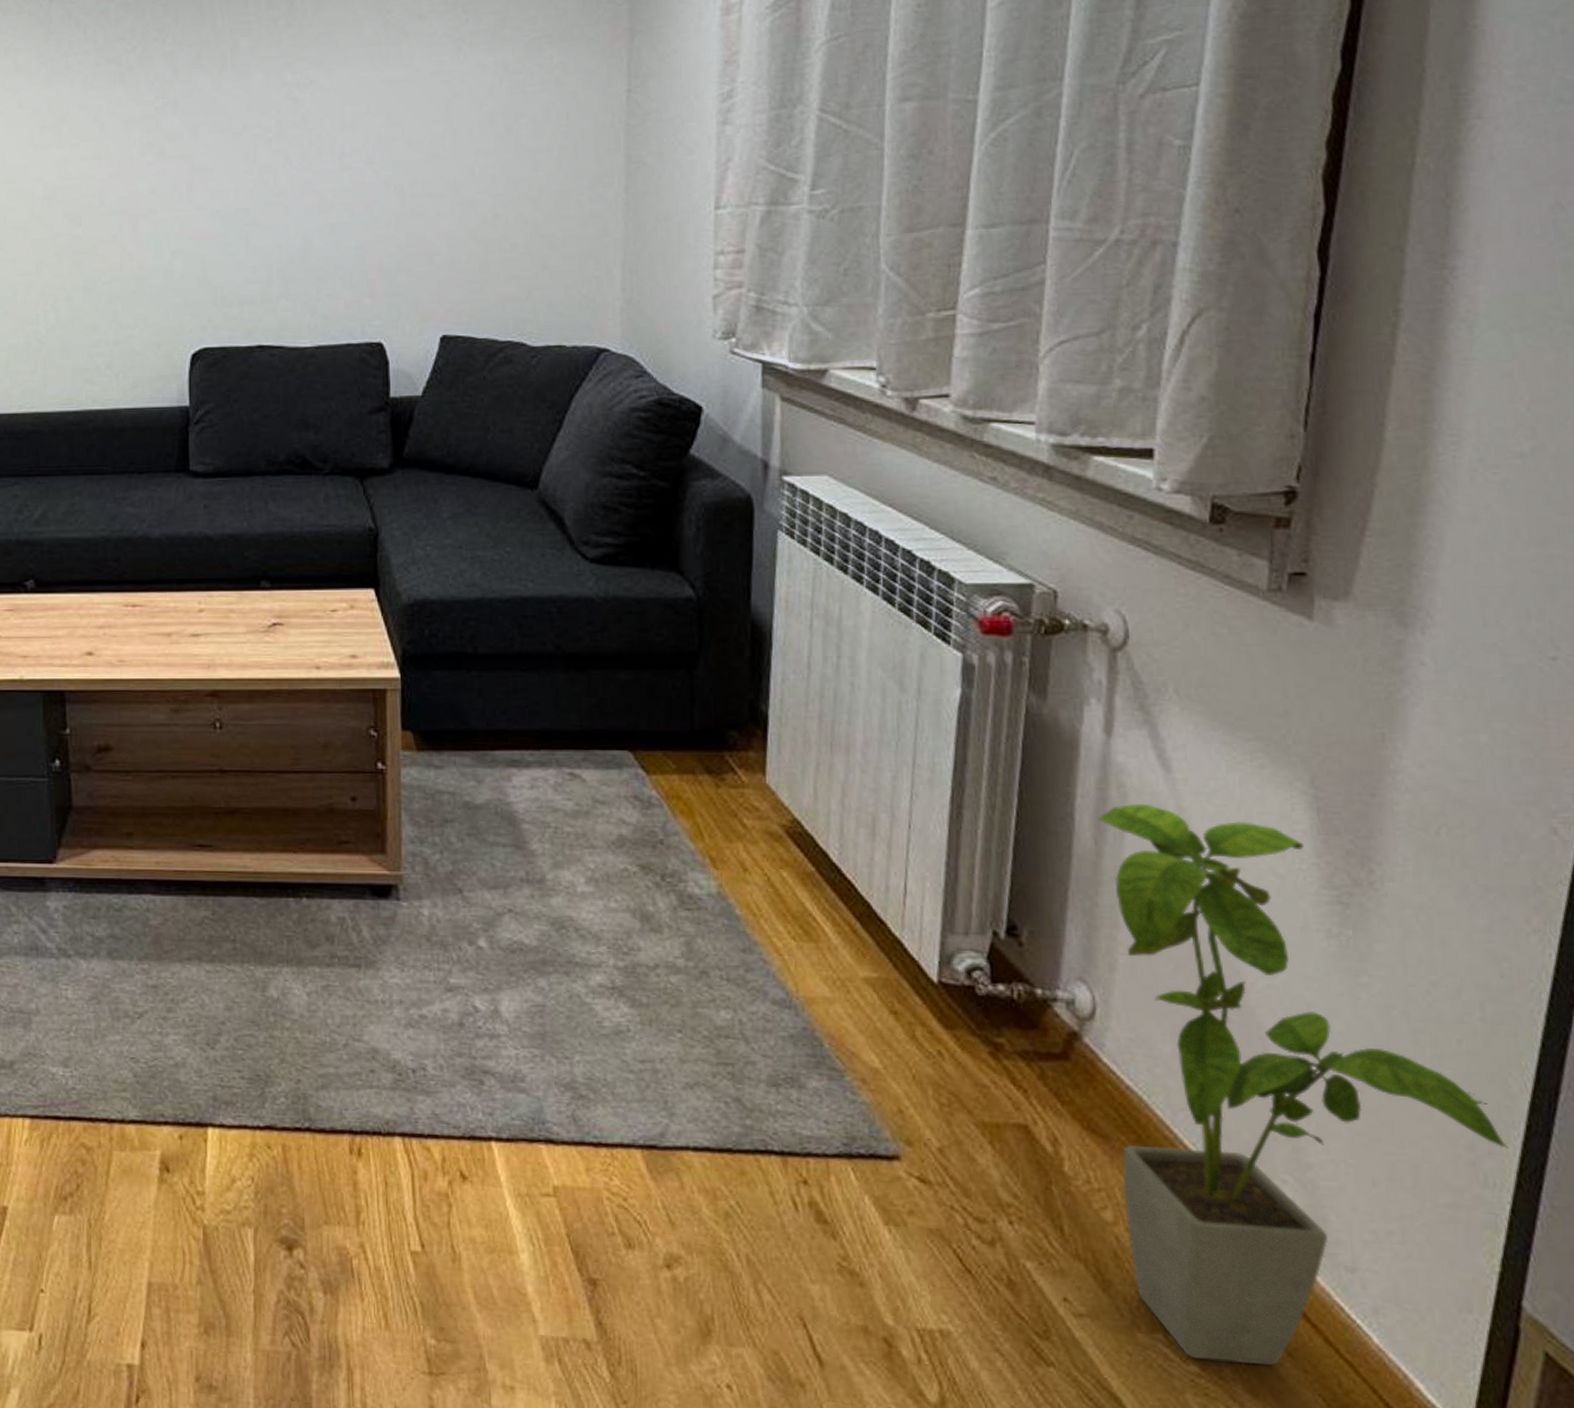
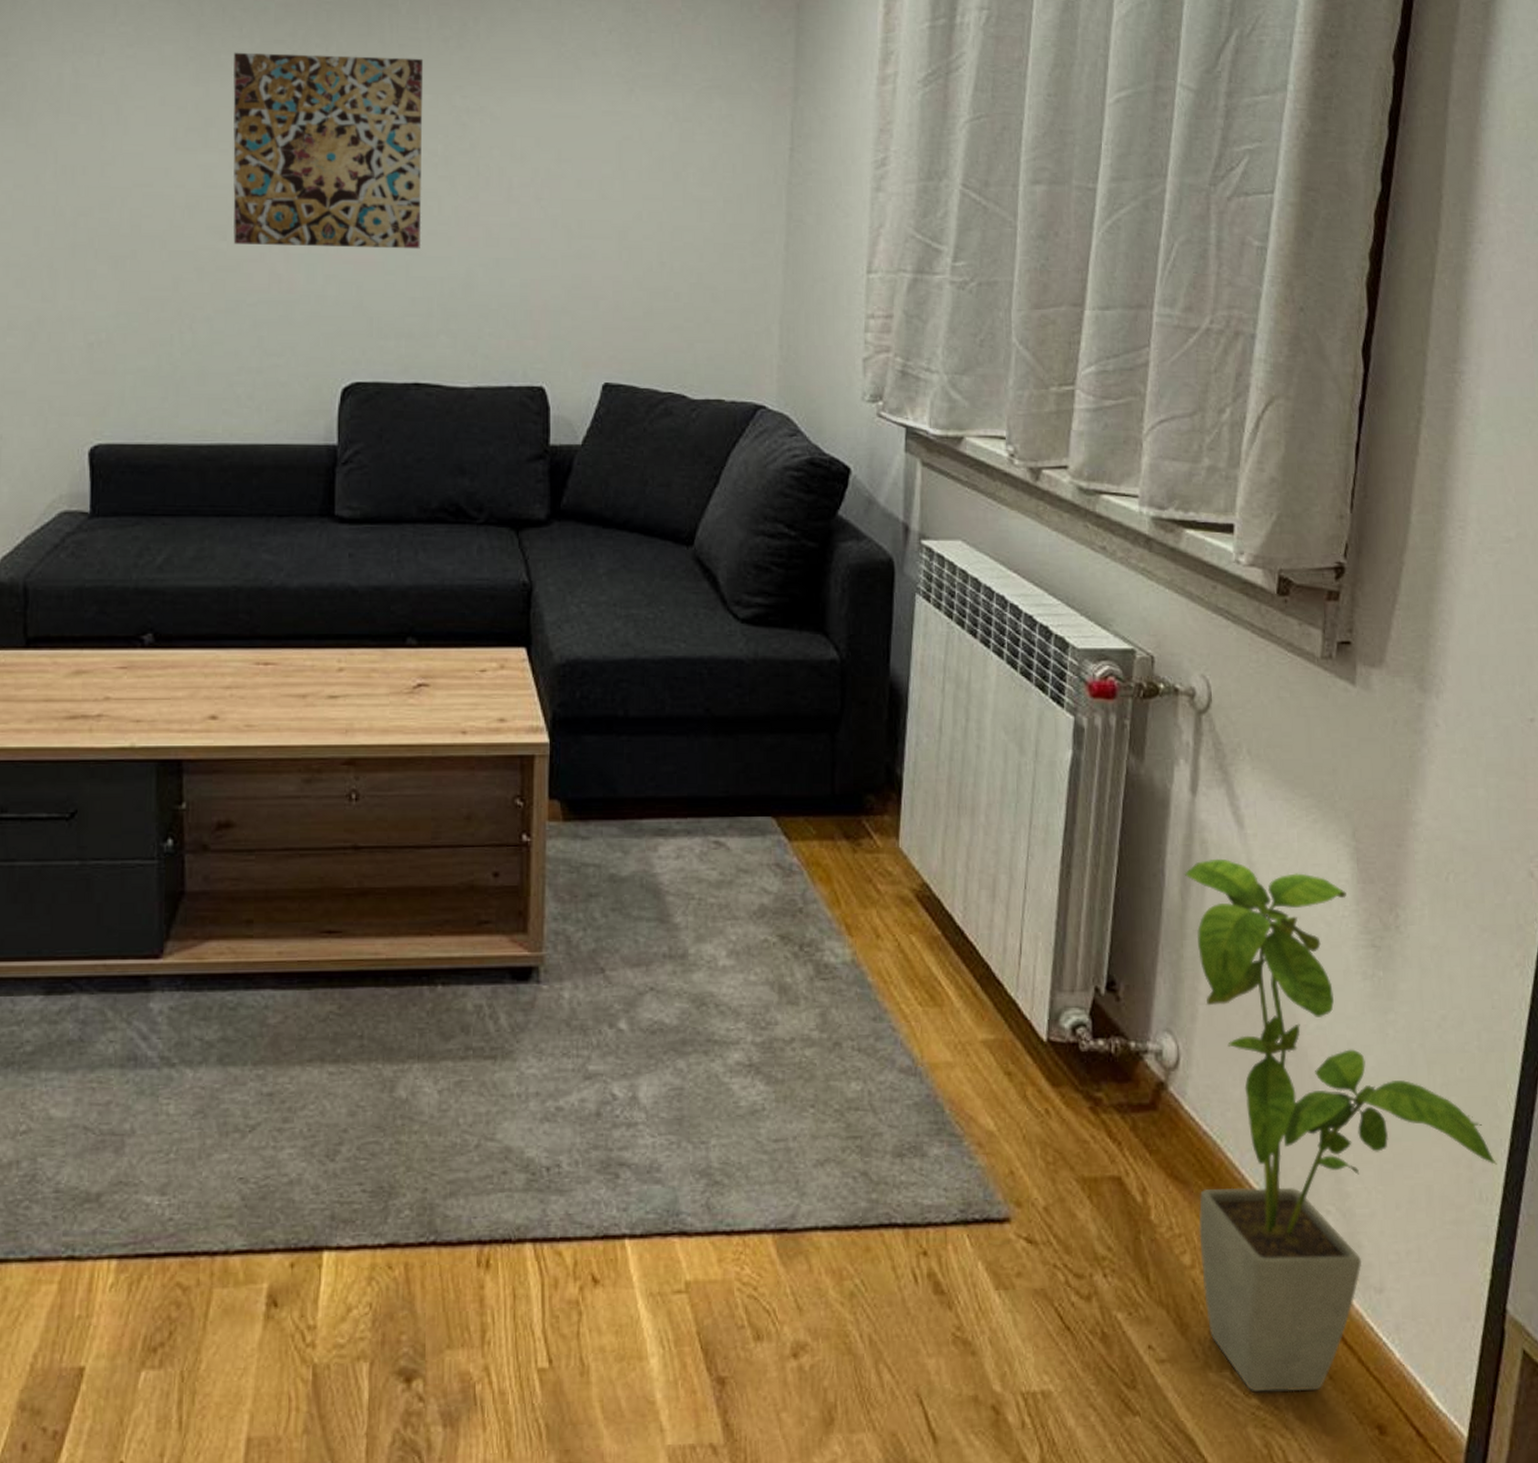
wall art: none [80,40,259,229] -> present [233,52,424,249]

